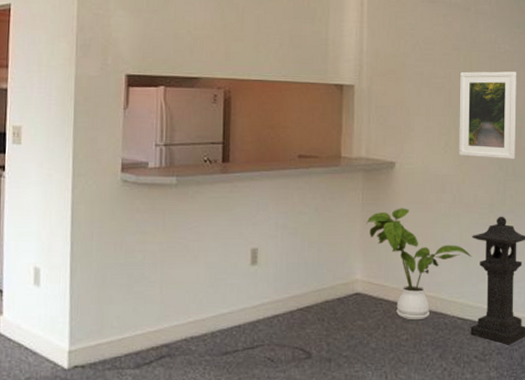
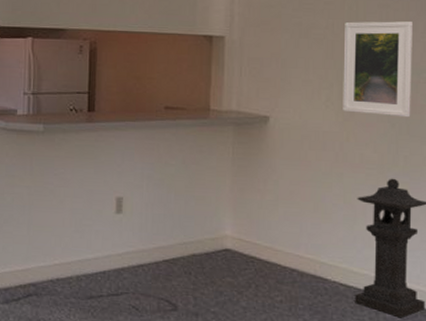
house plant: present [366,208,473,320] -> none [237,164,358,283]

